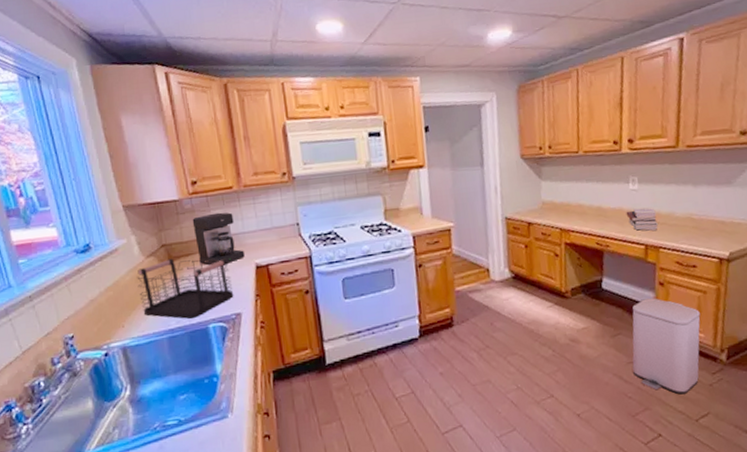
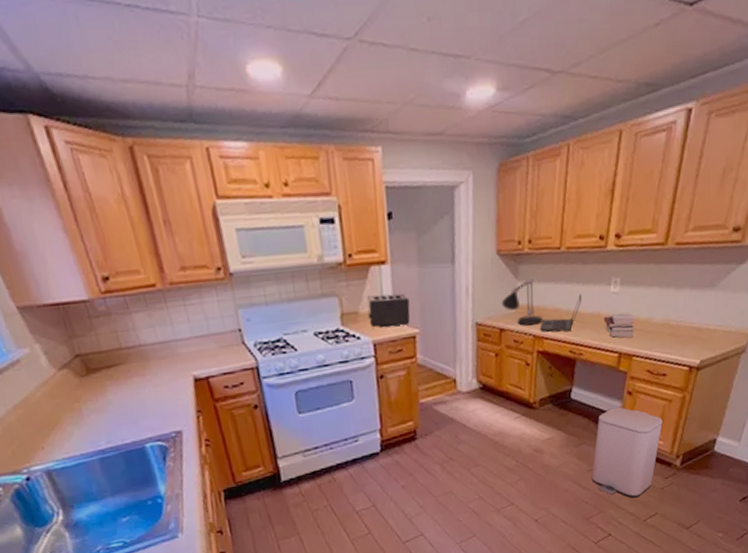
dish rack: present [137,258,234,319] -> none [50,370,171,439]
coffee maker: present [192,212,245,266] -> none [109,315,180,379]
toaster: none [407,192,446,222] -> present [367,293,410,328]
desk lamp: none [527,178,568,220] -> present [501,278,543,326]
laptop computer: none [565,191,603,226] -> present [540,293,581,333]

